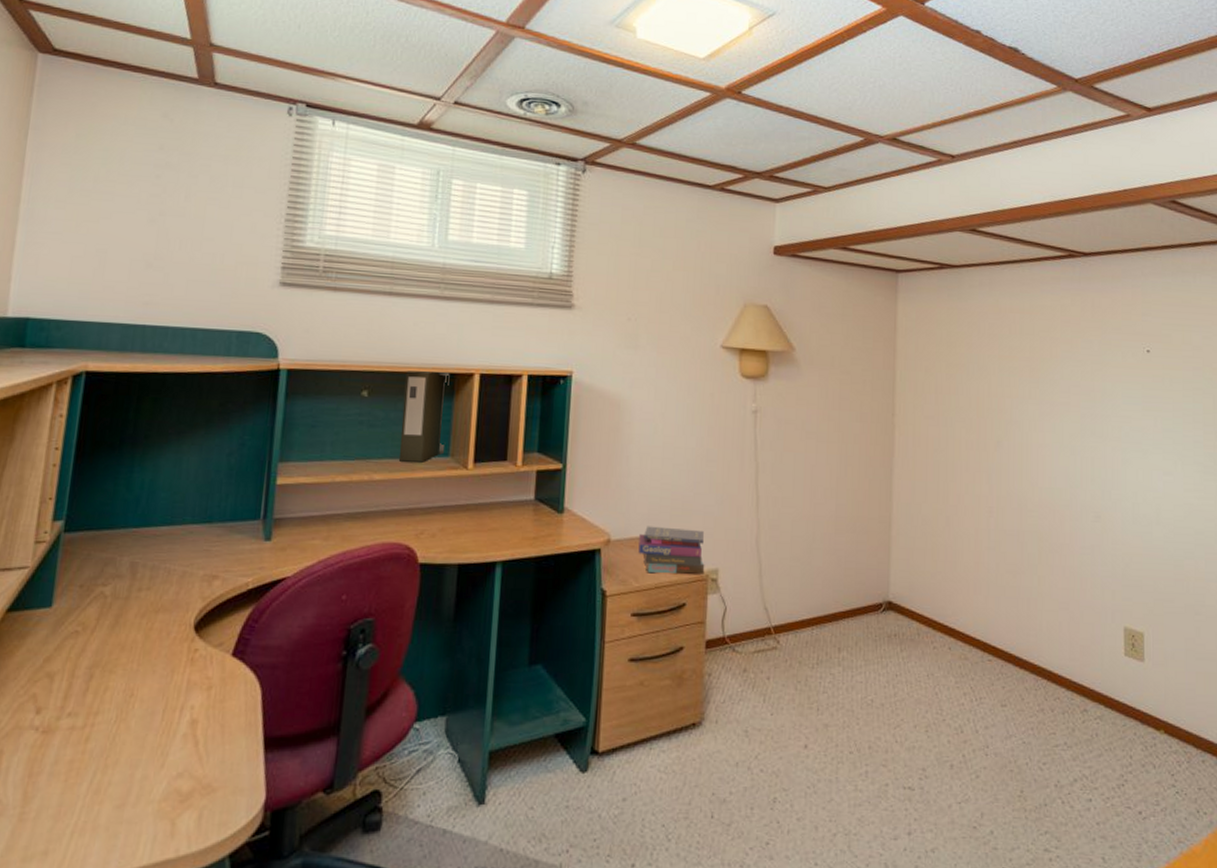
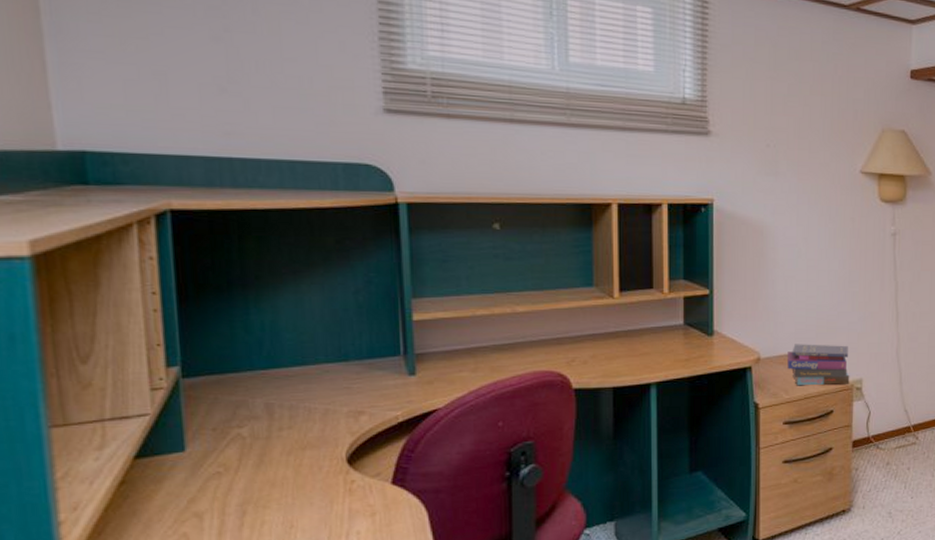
binder: present [399,371,450,462] -> none [538,202,587,293]

